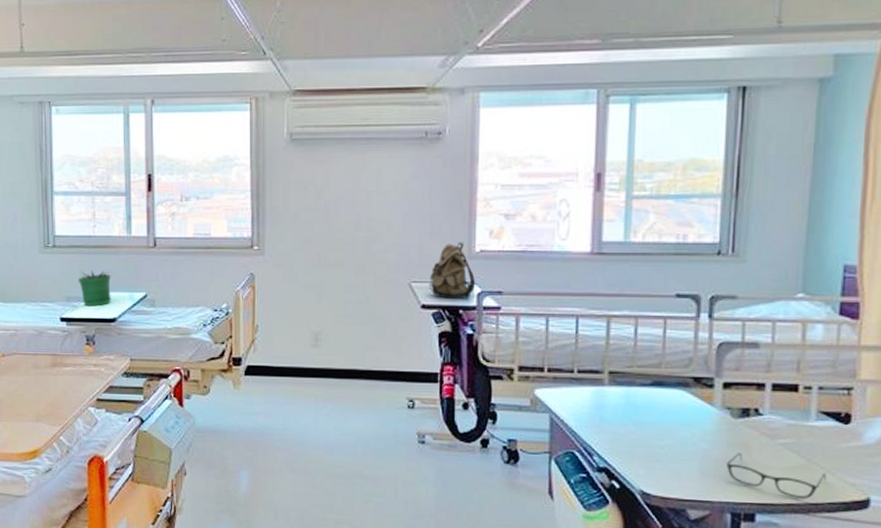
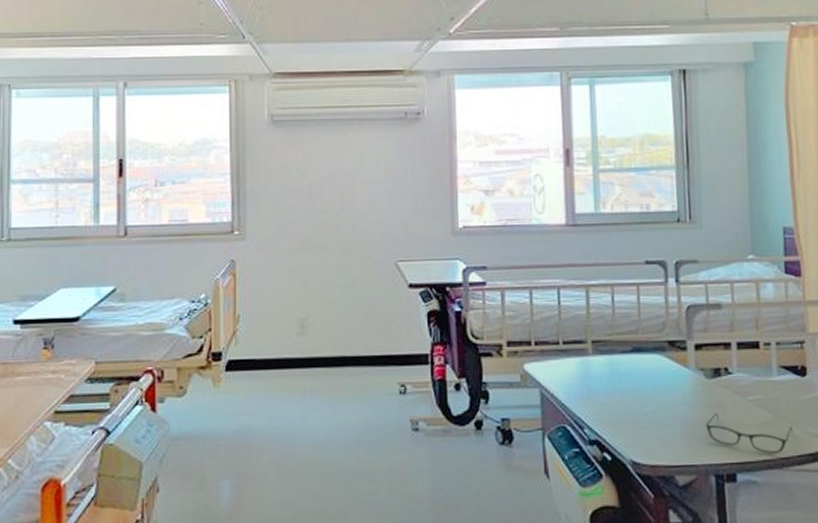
planter: present [78,271,112,307] -> none [36,265,76,305]
backpack: present [429,242,475,299] -> none [415,219,460,276]

